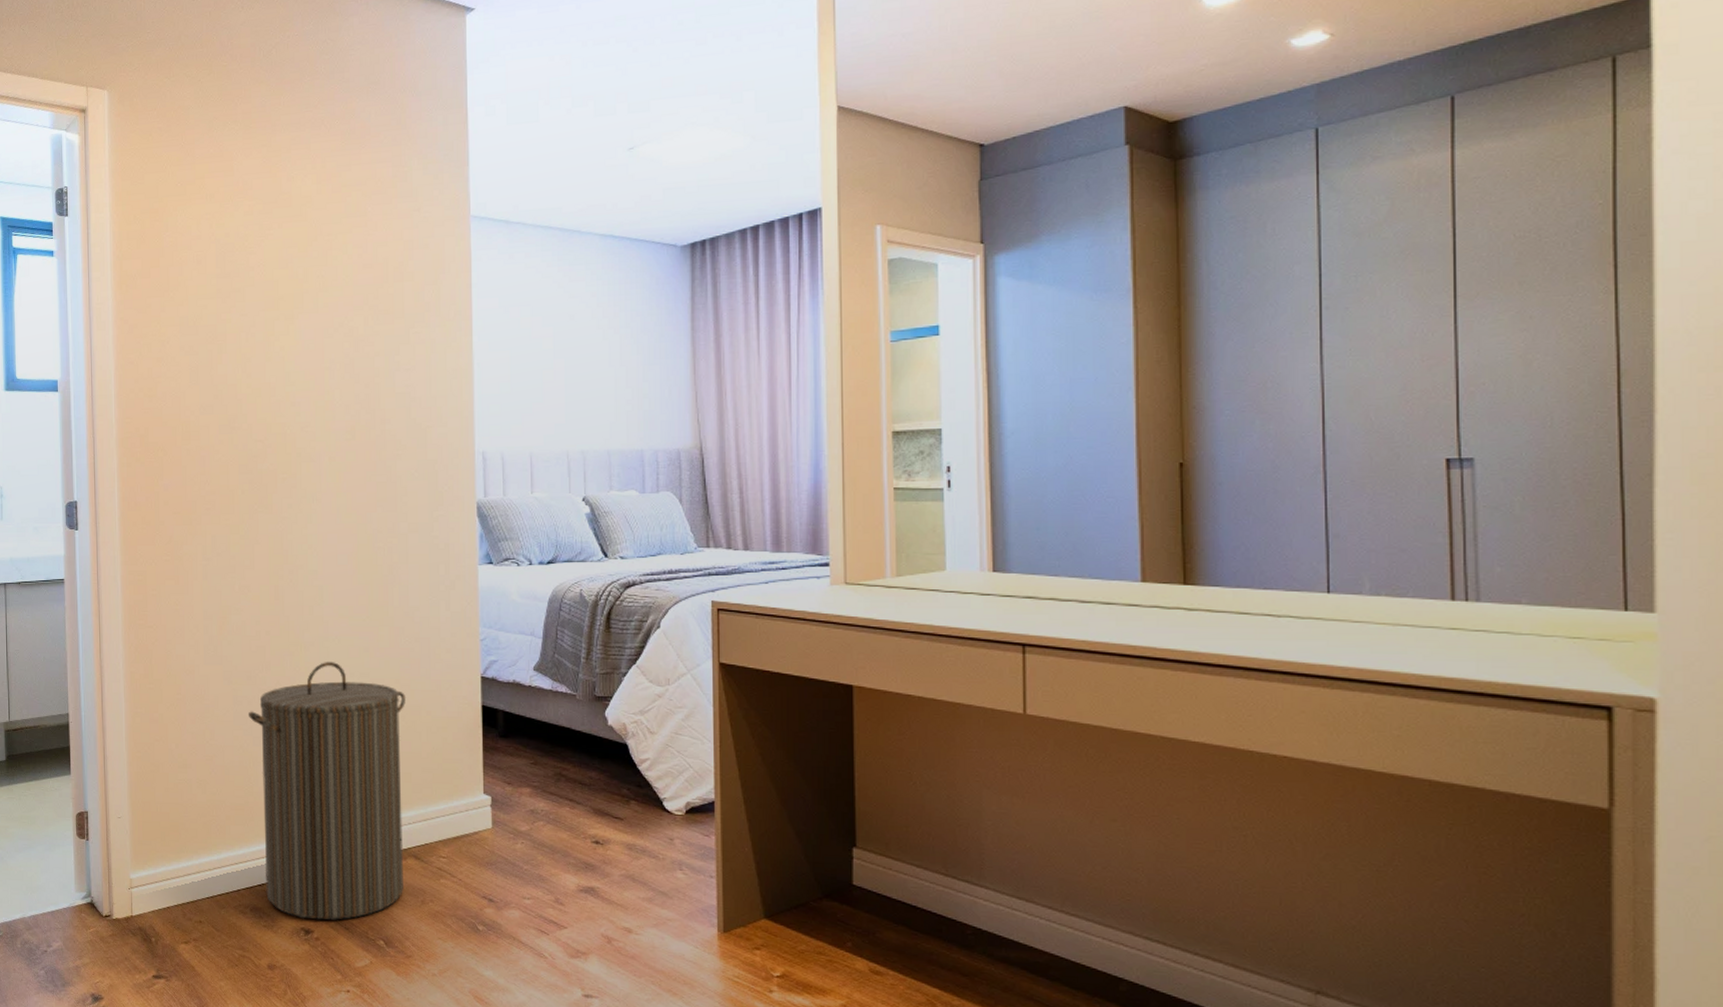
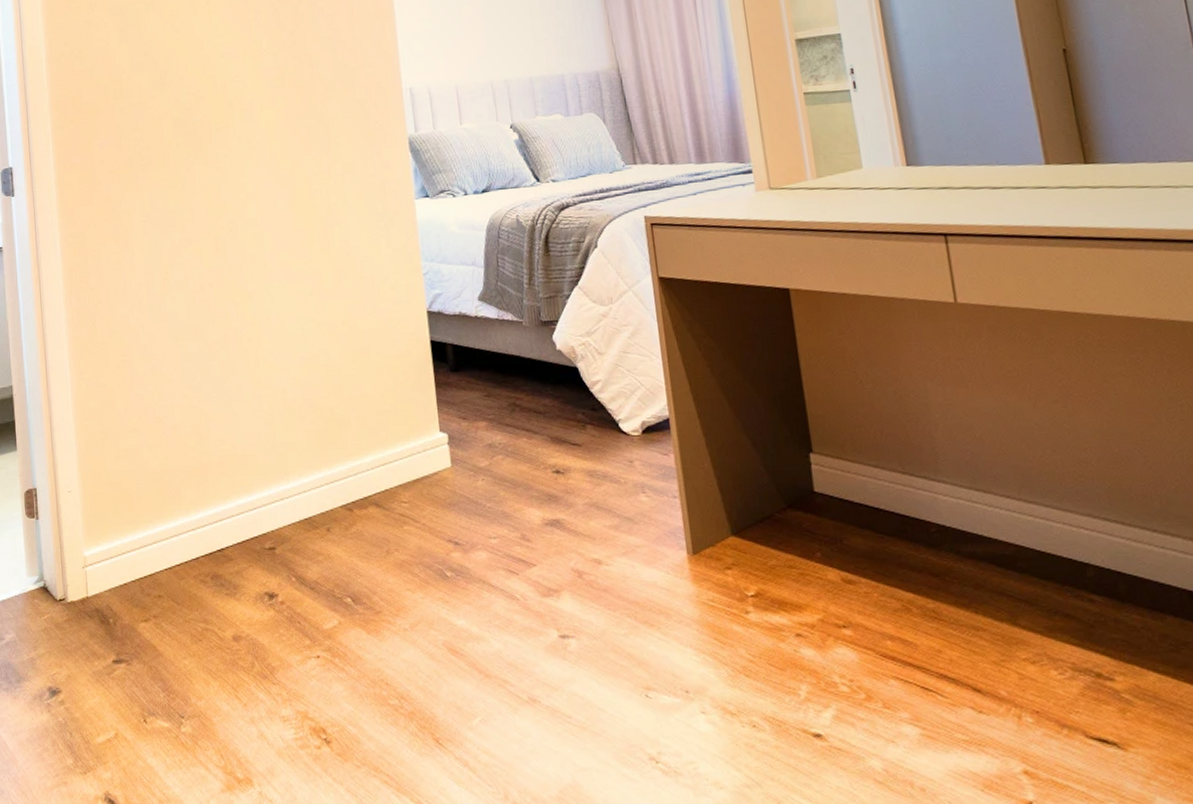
laundry hamper: present [247,662,407,920] -> none [196,309,367,583]

